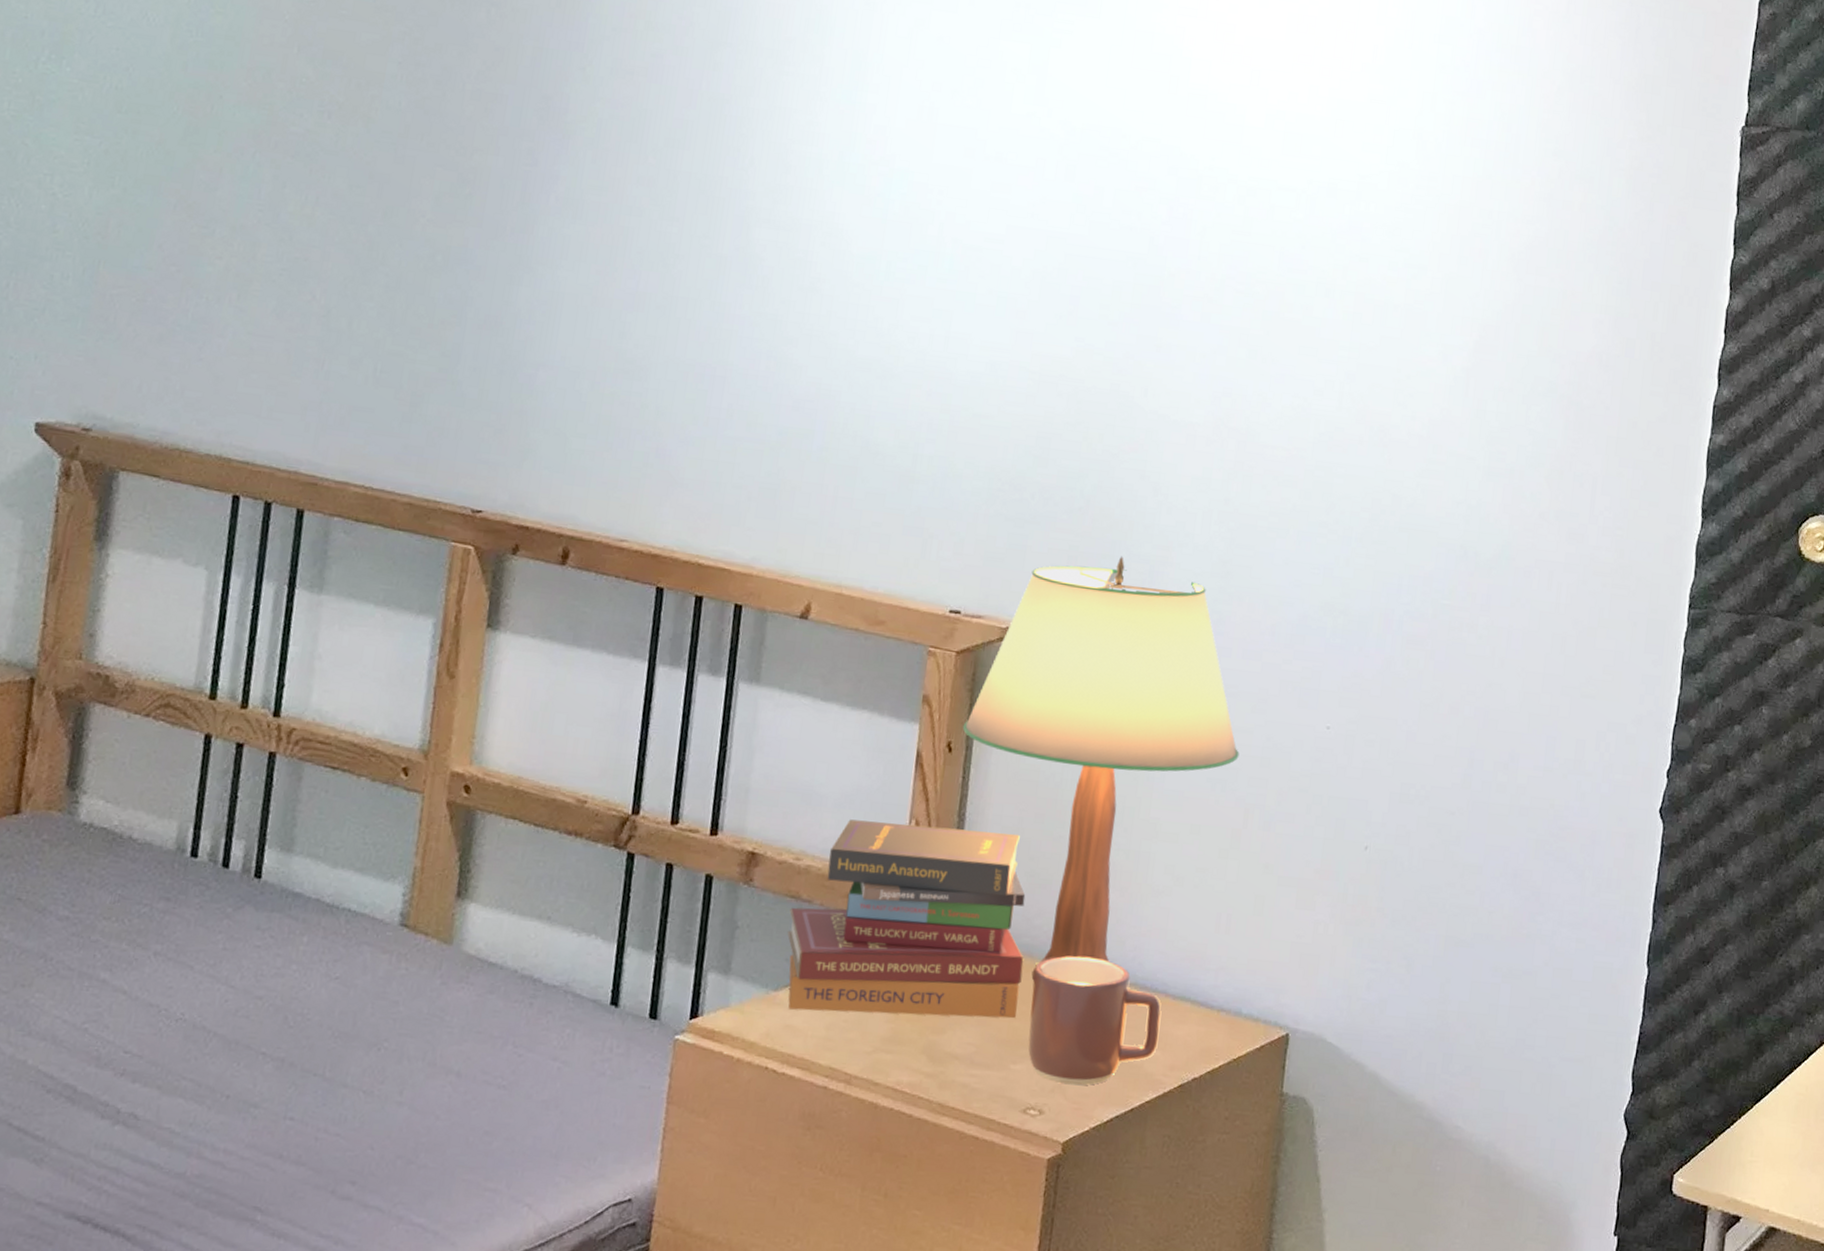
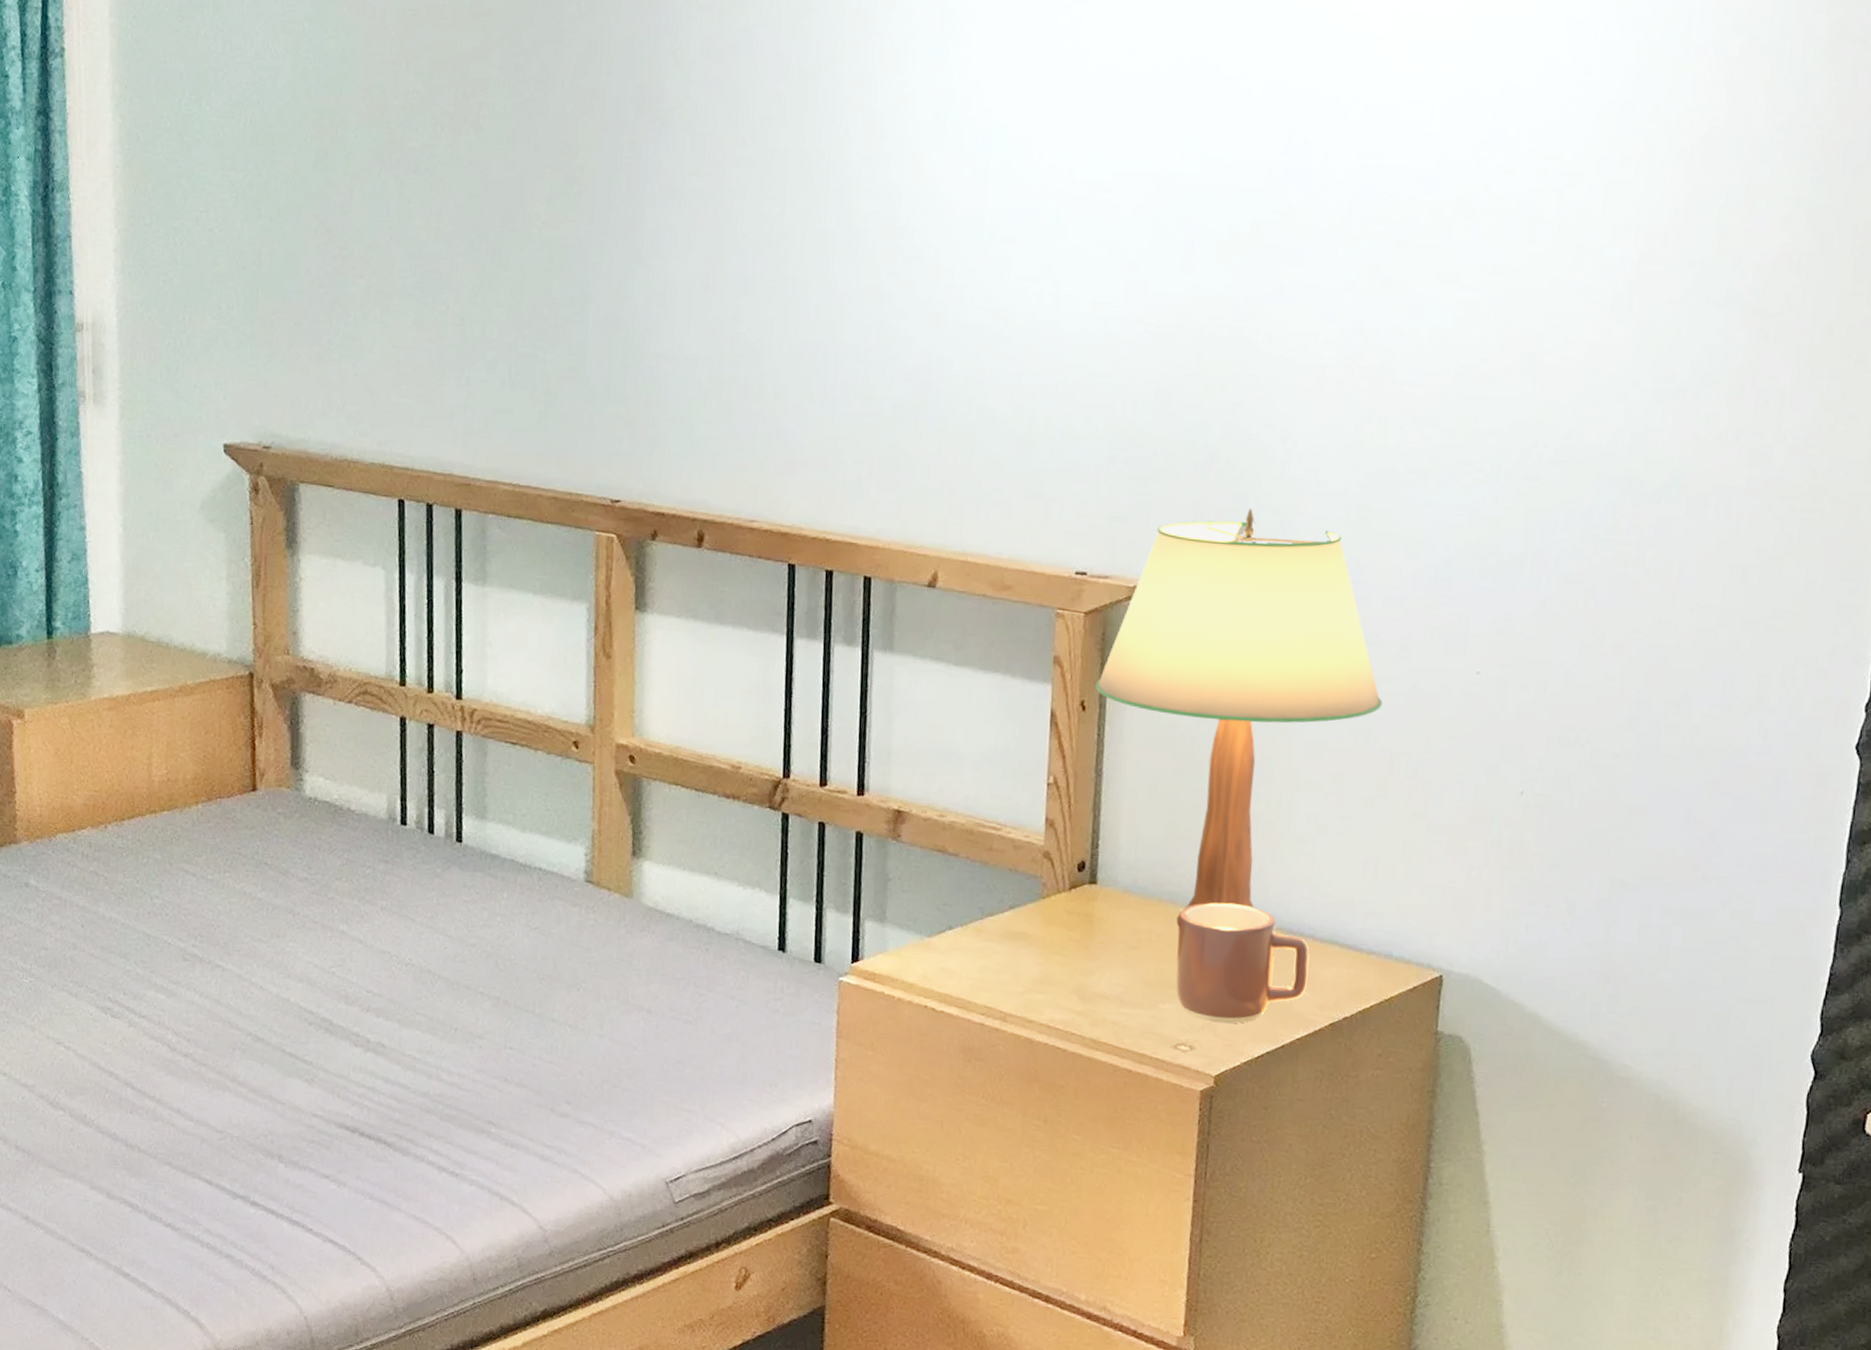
books: present [787,819,1026,1019] -> none [937,777,1168,962]

